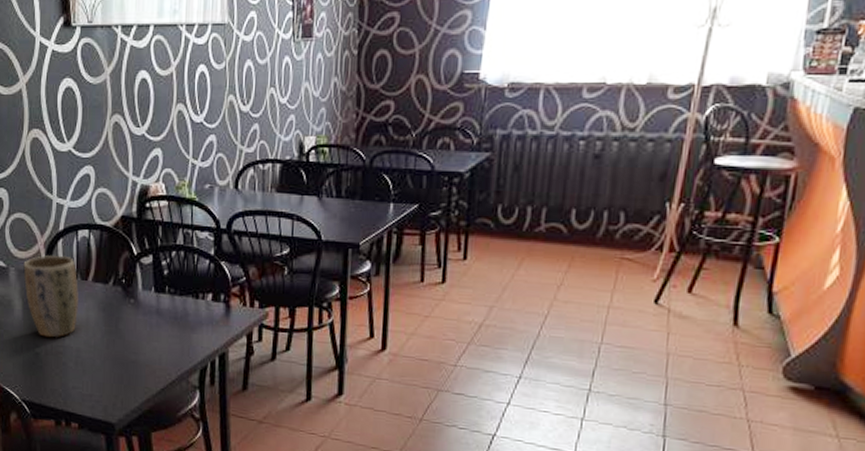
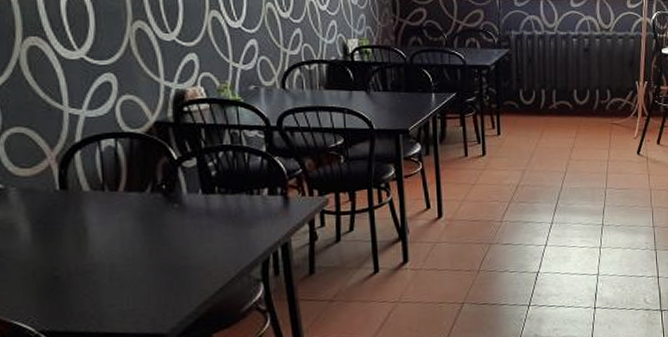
plant pot: present [23,255,80,338] -> none [28,168,109,258]

